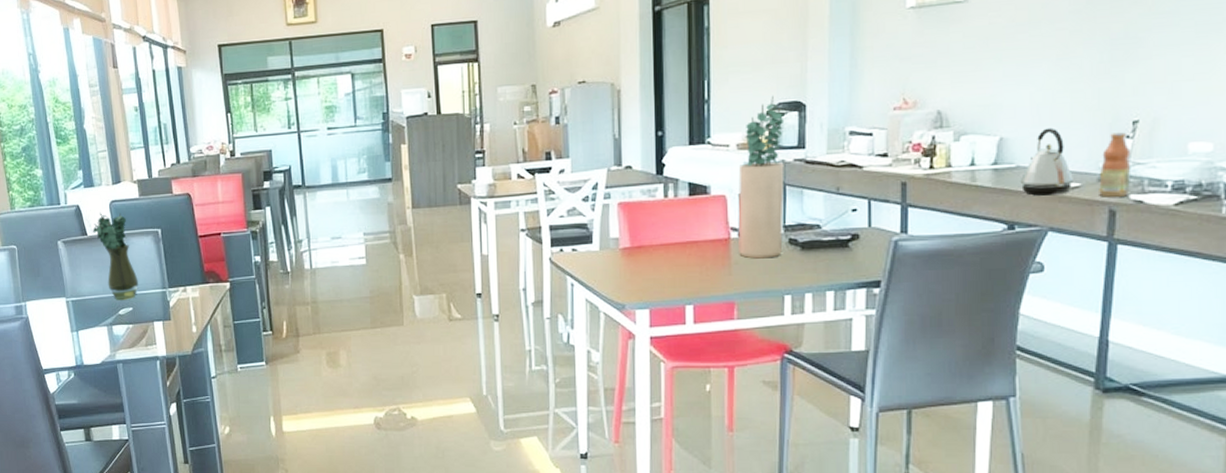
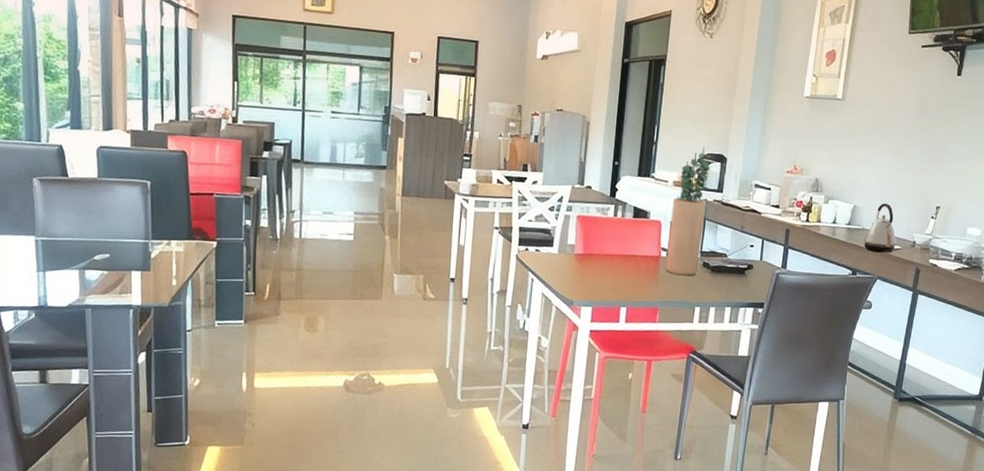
vase: present [93,213,138,300] -> none [75,156,120,247]
juice bottle: present [1099,132,1131,198] -> none [911,213,933,261]

